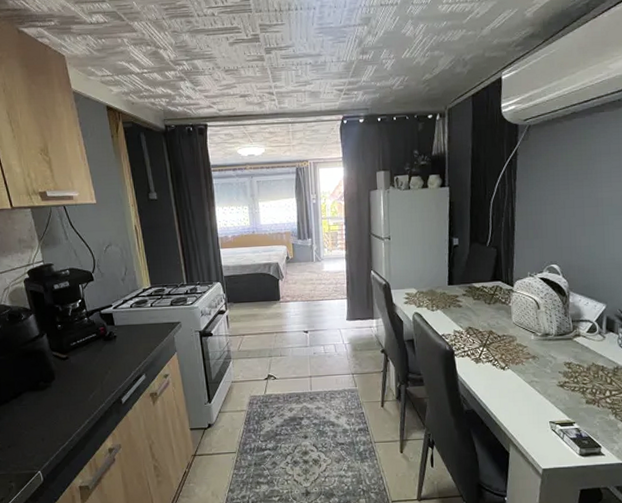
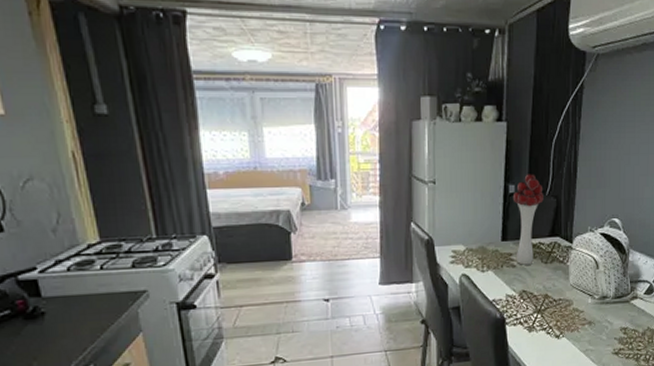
flower bouquet: none [456,228,485,306] -> present [512,174,544,265]

